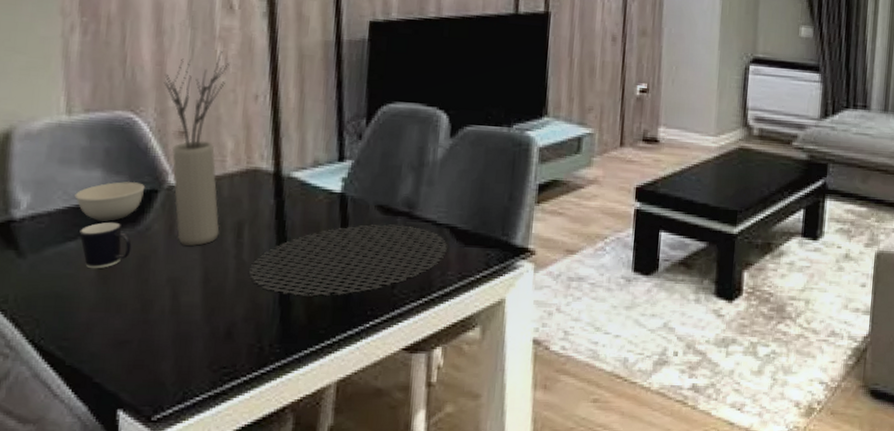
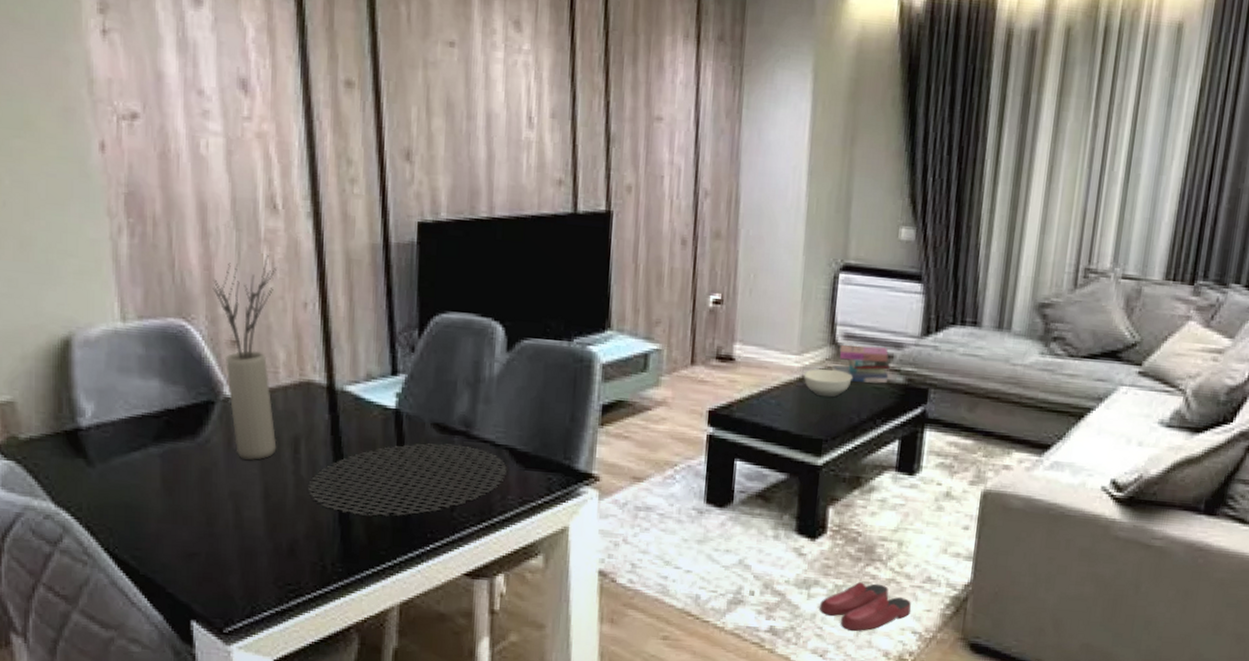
soup bowl: present [74,182,146,221] -> none [135,392,202,432]
mug: present [79,221,132,269] -> none [143,433,193,481]
bowl: none [720,148,763,173] -> present [803,368,852,397]
slippers: none [737,339,818,384] -> present [820,582,911,631]
books: none [744,126,795,160] -> present [831,344,890,384]

